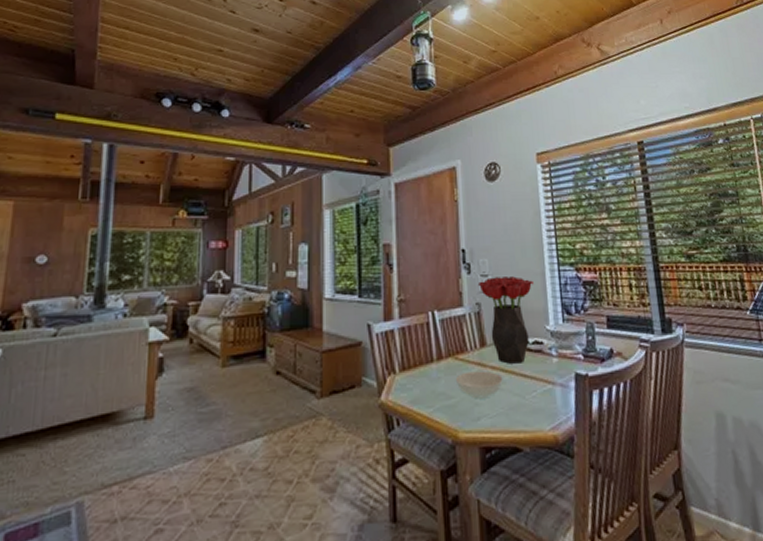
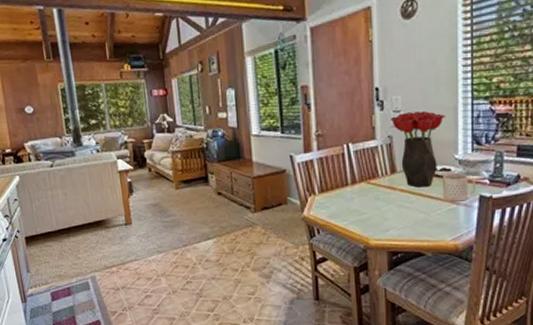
bowl: present [455,370,503,399] -> none [367,193,411,215]
mug: none [534,347,571,381] -> present [441,173,476,202]

